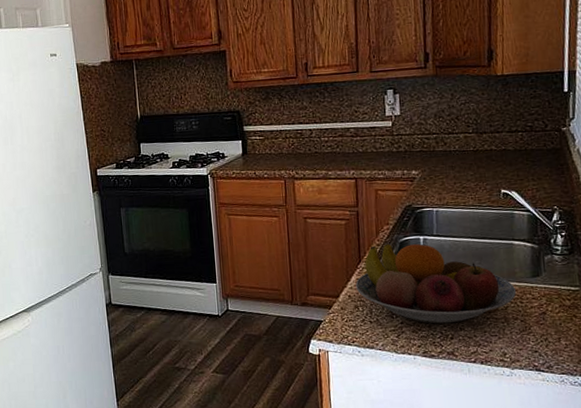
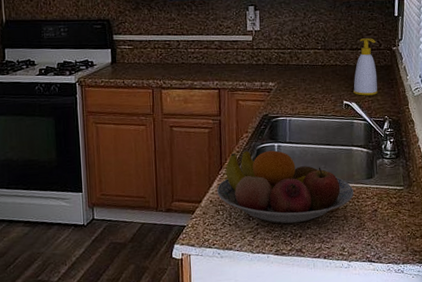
soap bottle: none [513,118,545,184] -> present [353,38,378,96]

